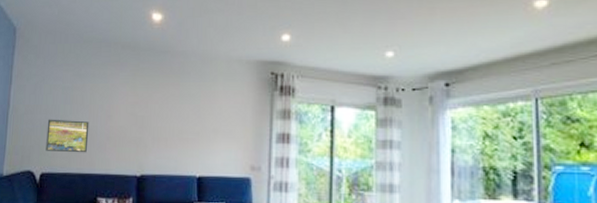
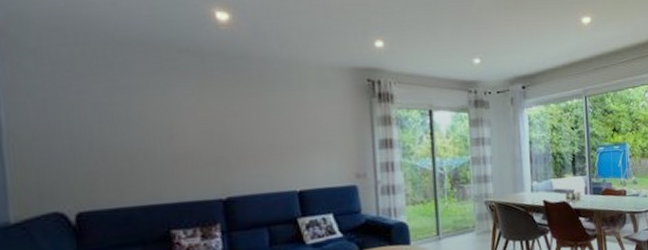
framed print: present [46,119,89,153] -> none [75,143,146,185]

